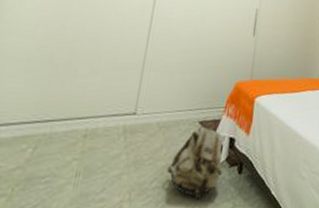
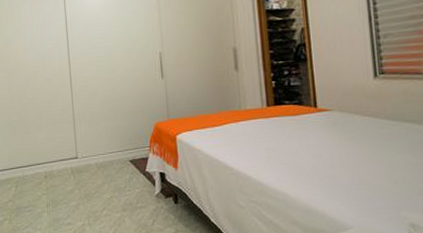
backpack: present [167,122,223,200] -> none [112,160,160,225]

